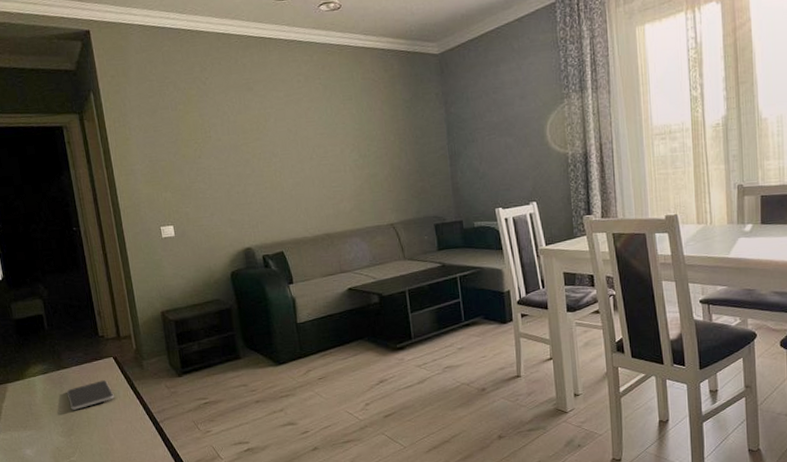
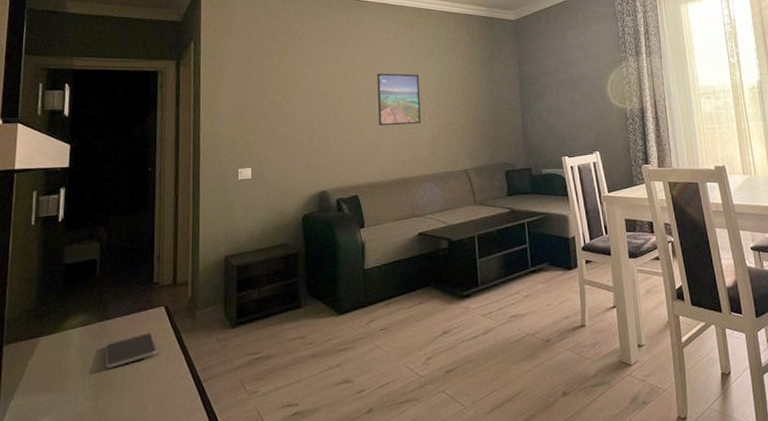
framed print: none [290,121,342,180] -> present [377,73,421,126]

